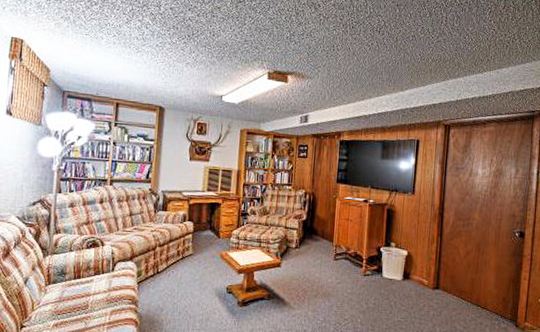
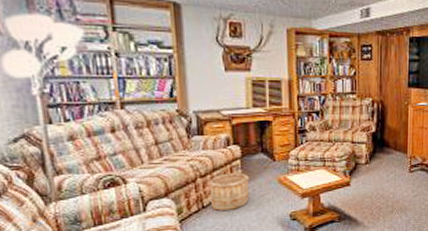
wooden bucket: none [164,245,198,278] -> present [209,173,250,211]

